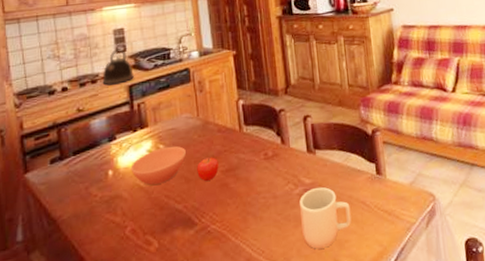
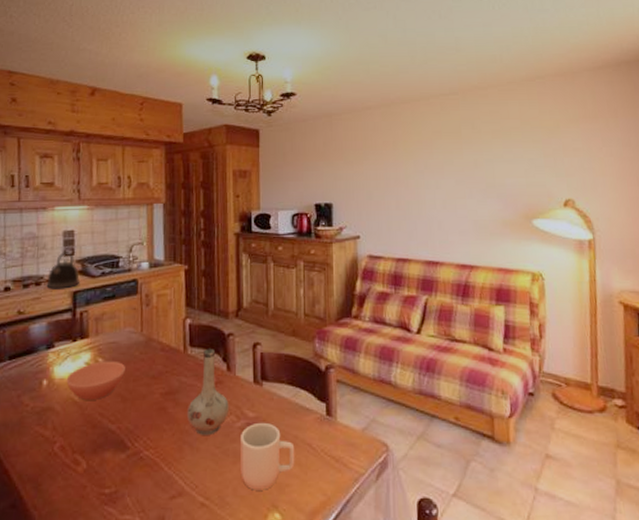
fruit: present [197,157,219,182] -> none [135,377,158,403]
vase: none [247,125,288,205] -> present [186,349,230,435]

